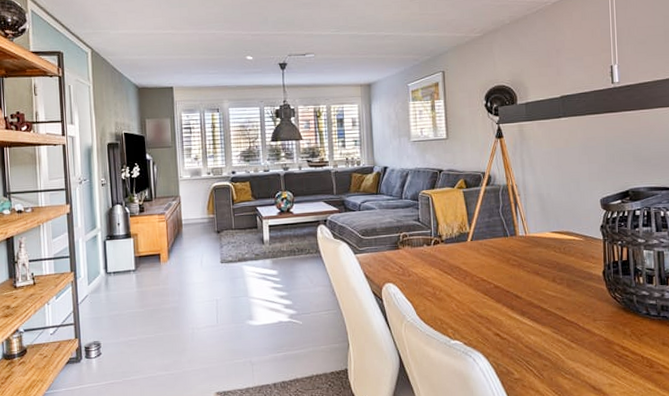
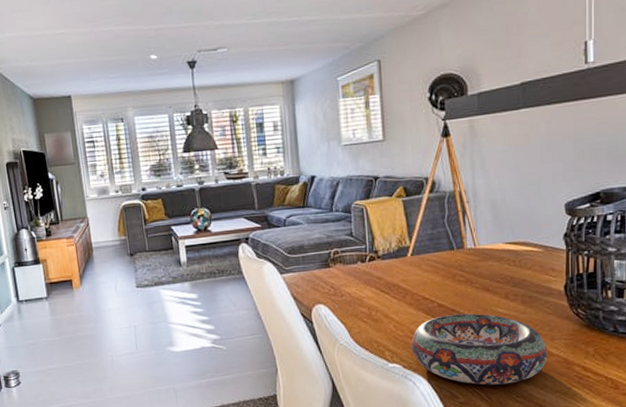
decorative bowl: none [471,295,591,363] -> present [411,313,548,385]

